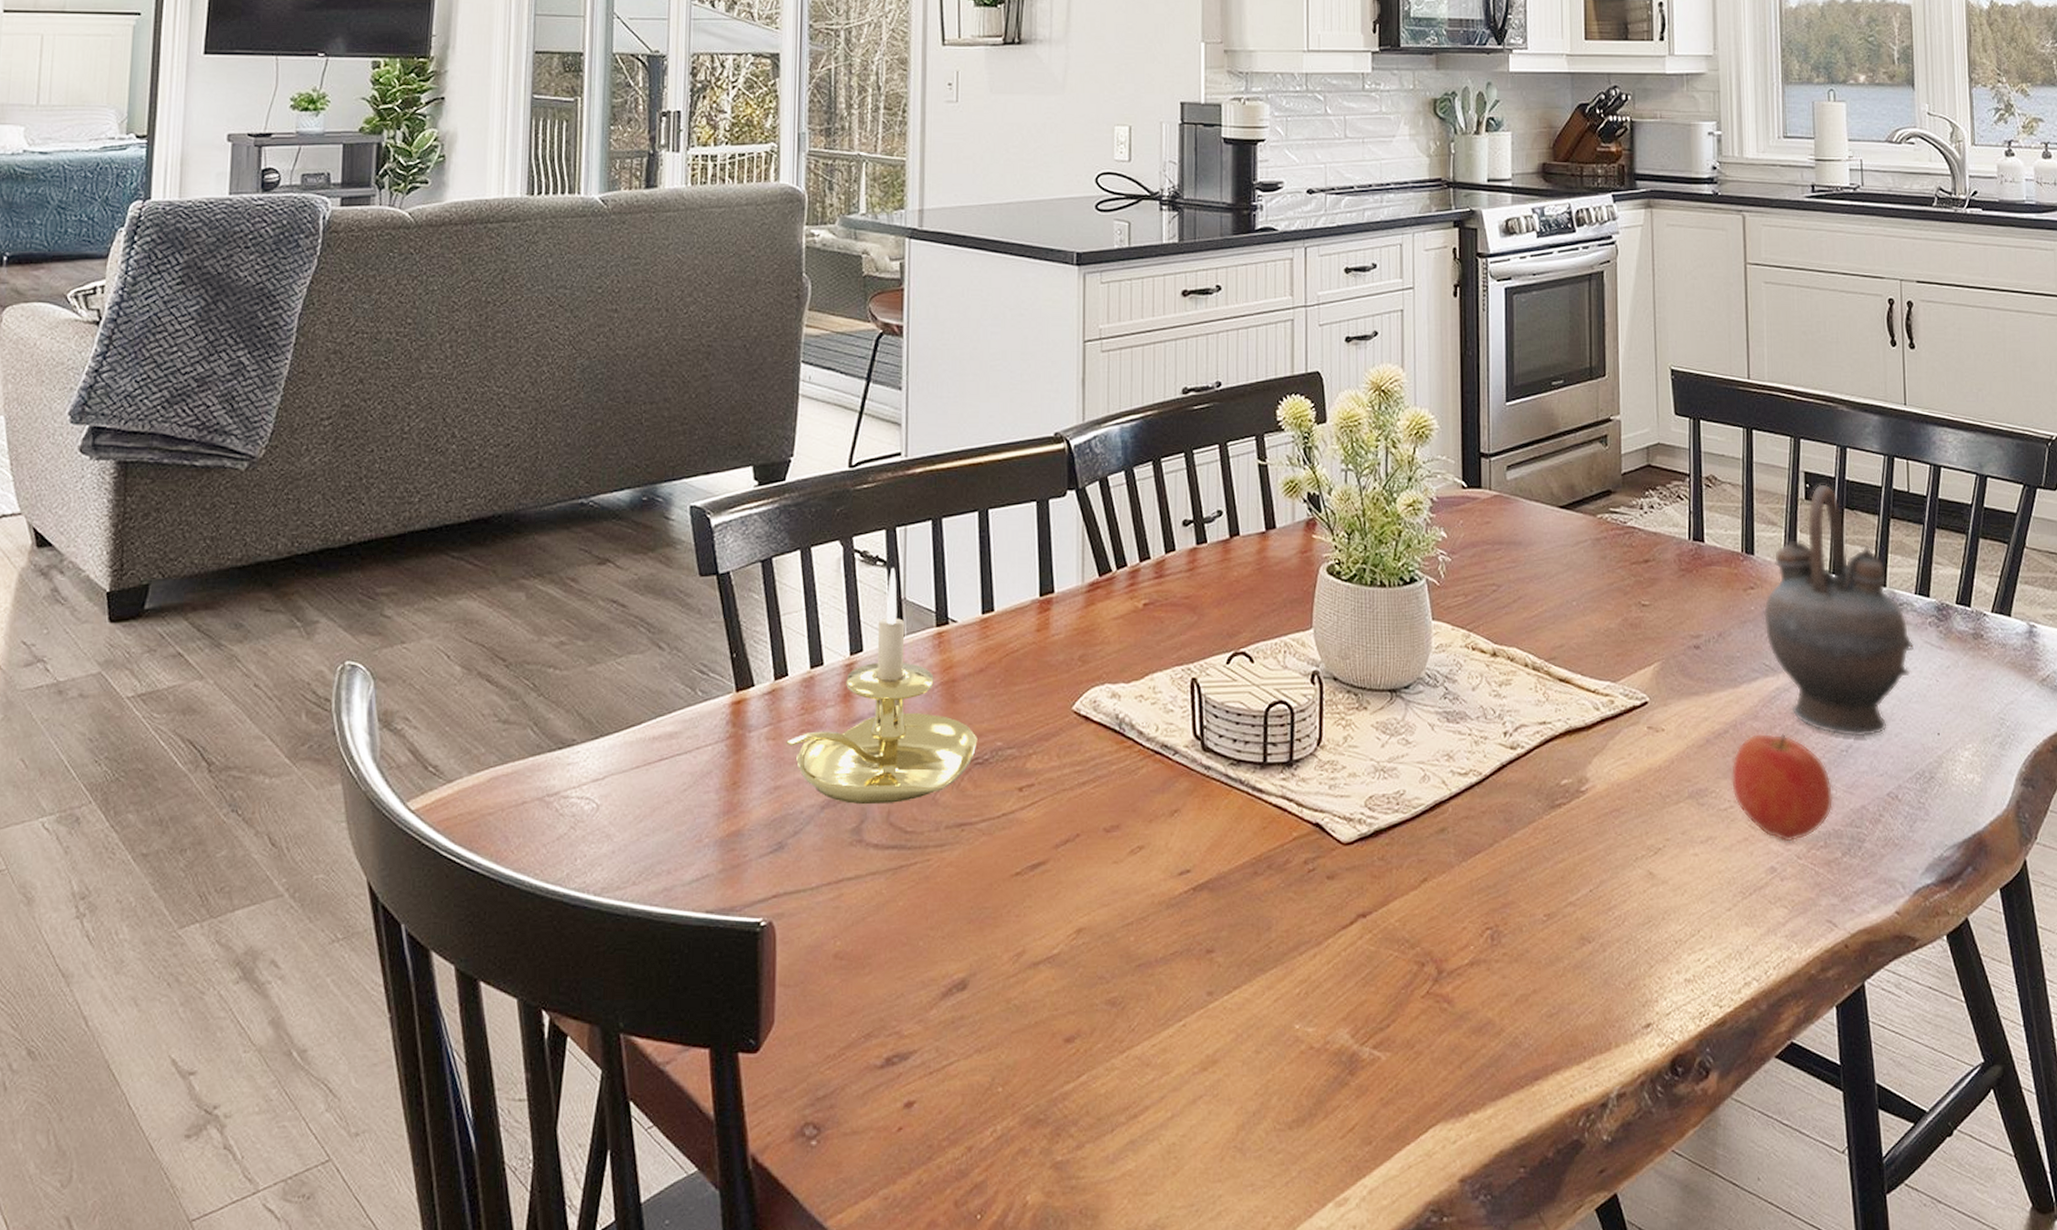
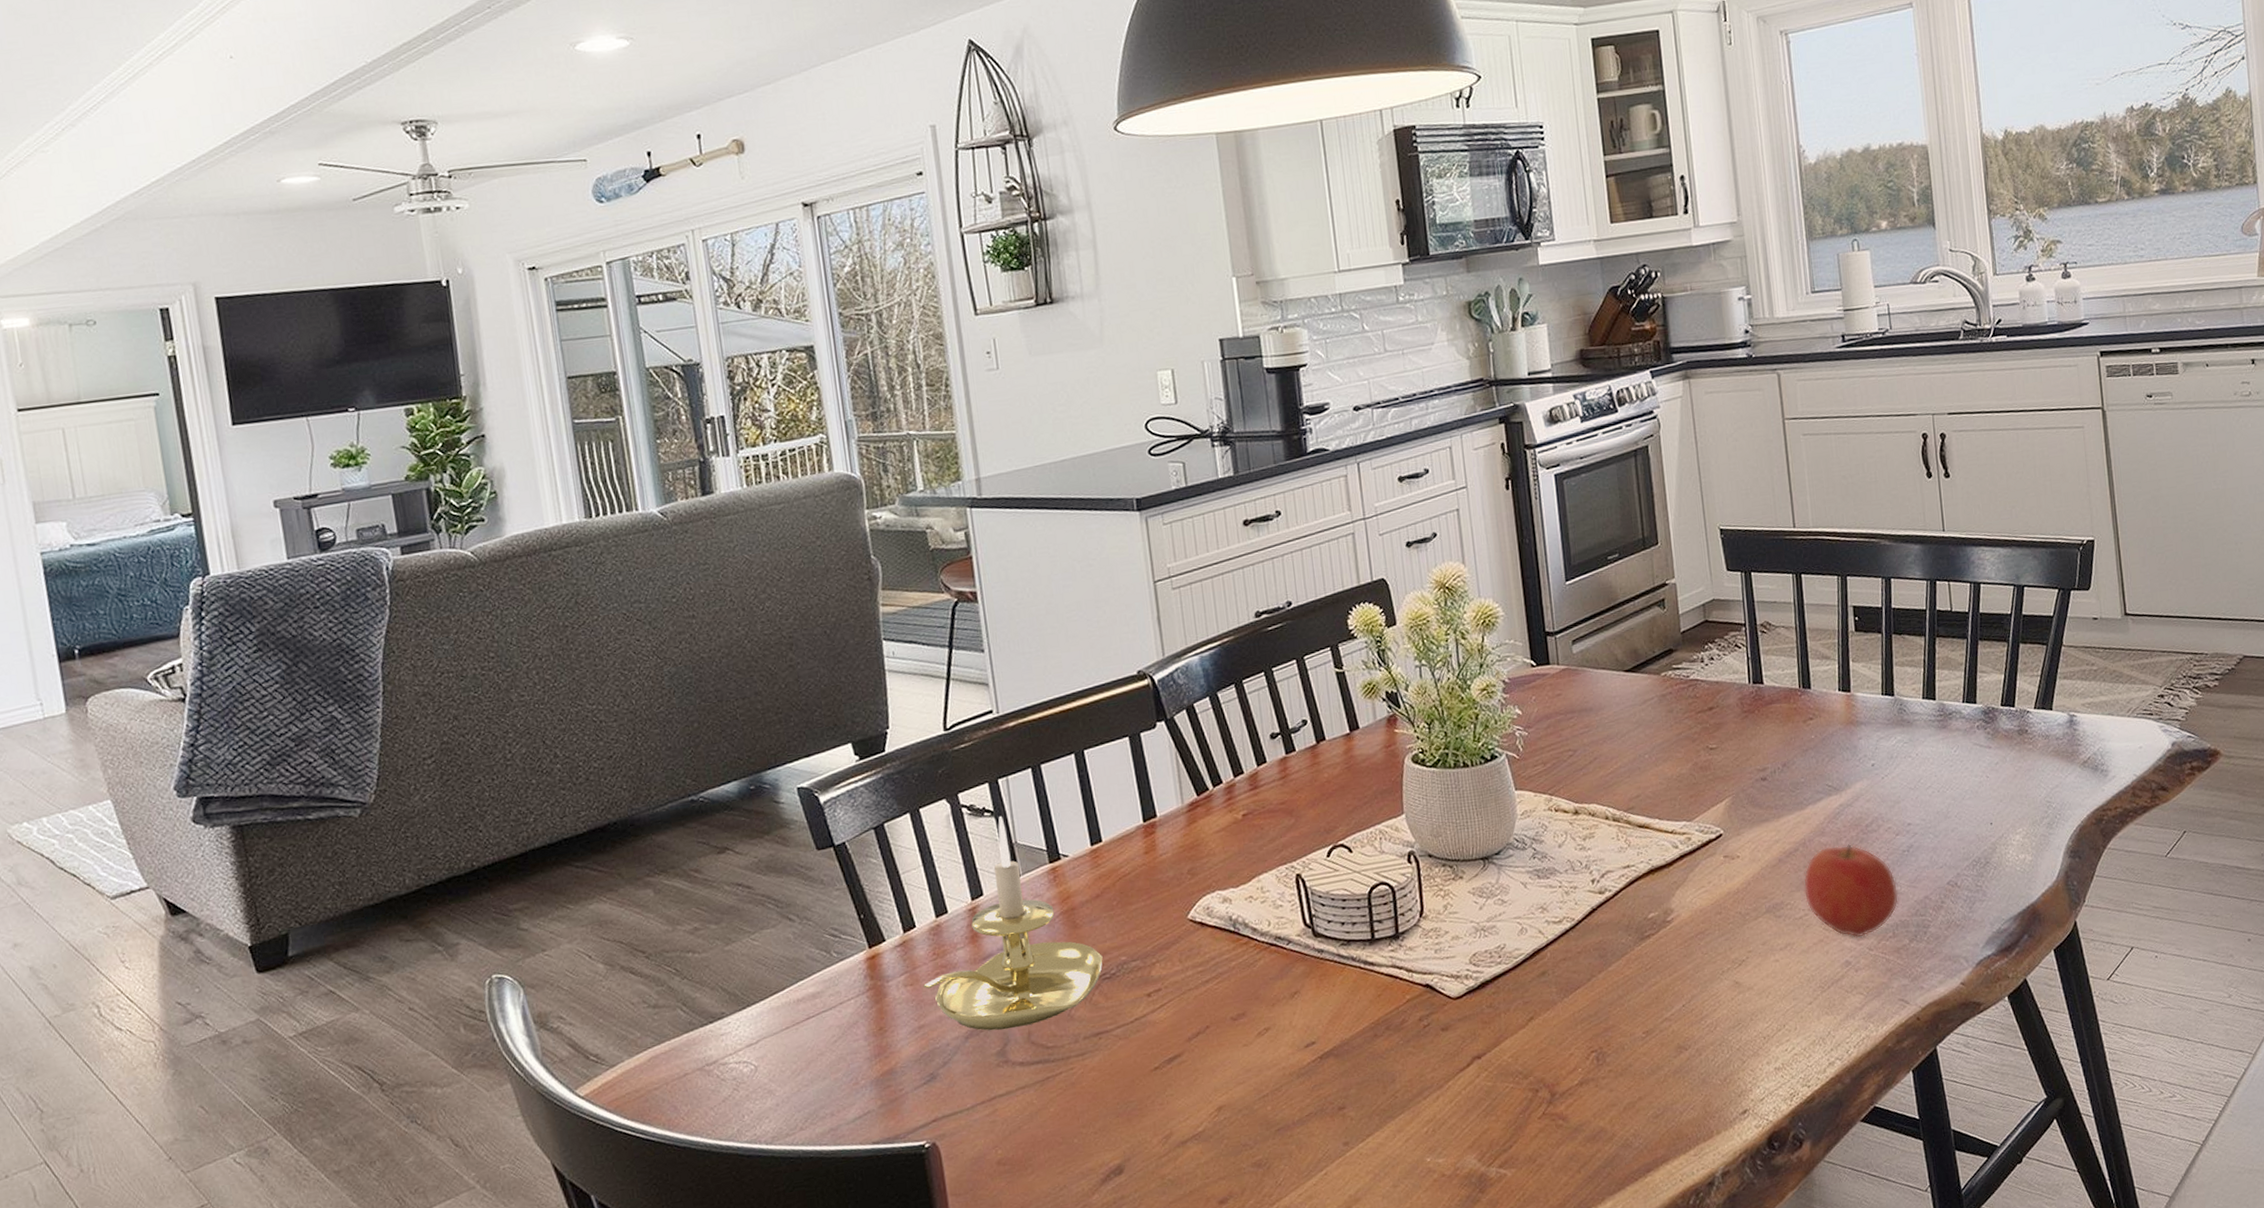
teapot: present [1763,484,1915,737] -> none [1823,614,1965,839]

